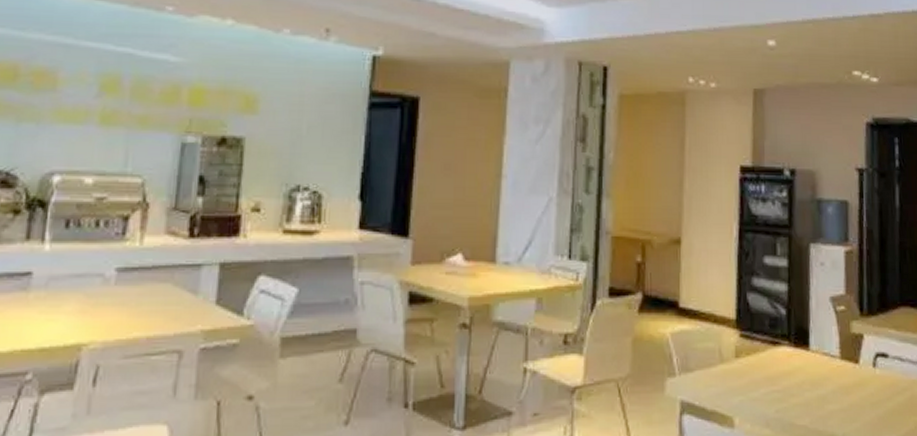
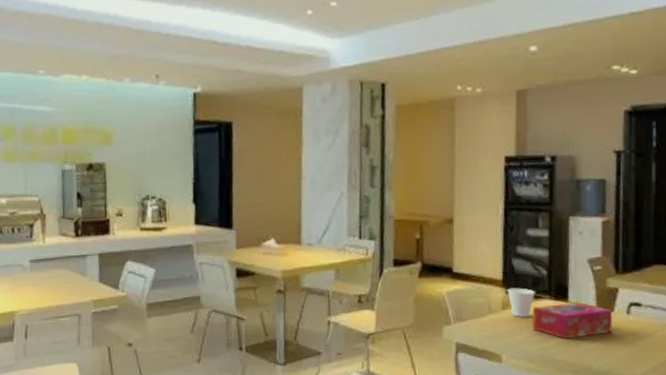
cup: none [741,330,773,368] -> present [507,288,535,317]
tissue box: none [769,350,858,398] -> present [532,302,613,339]

